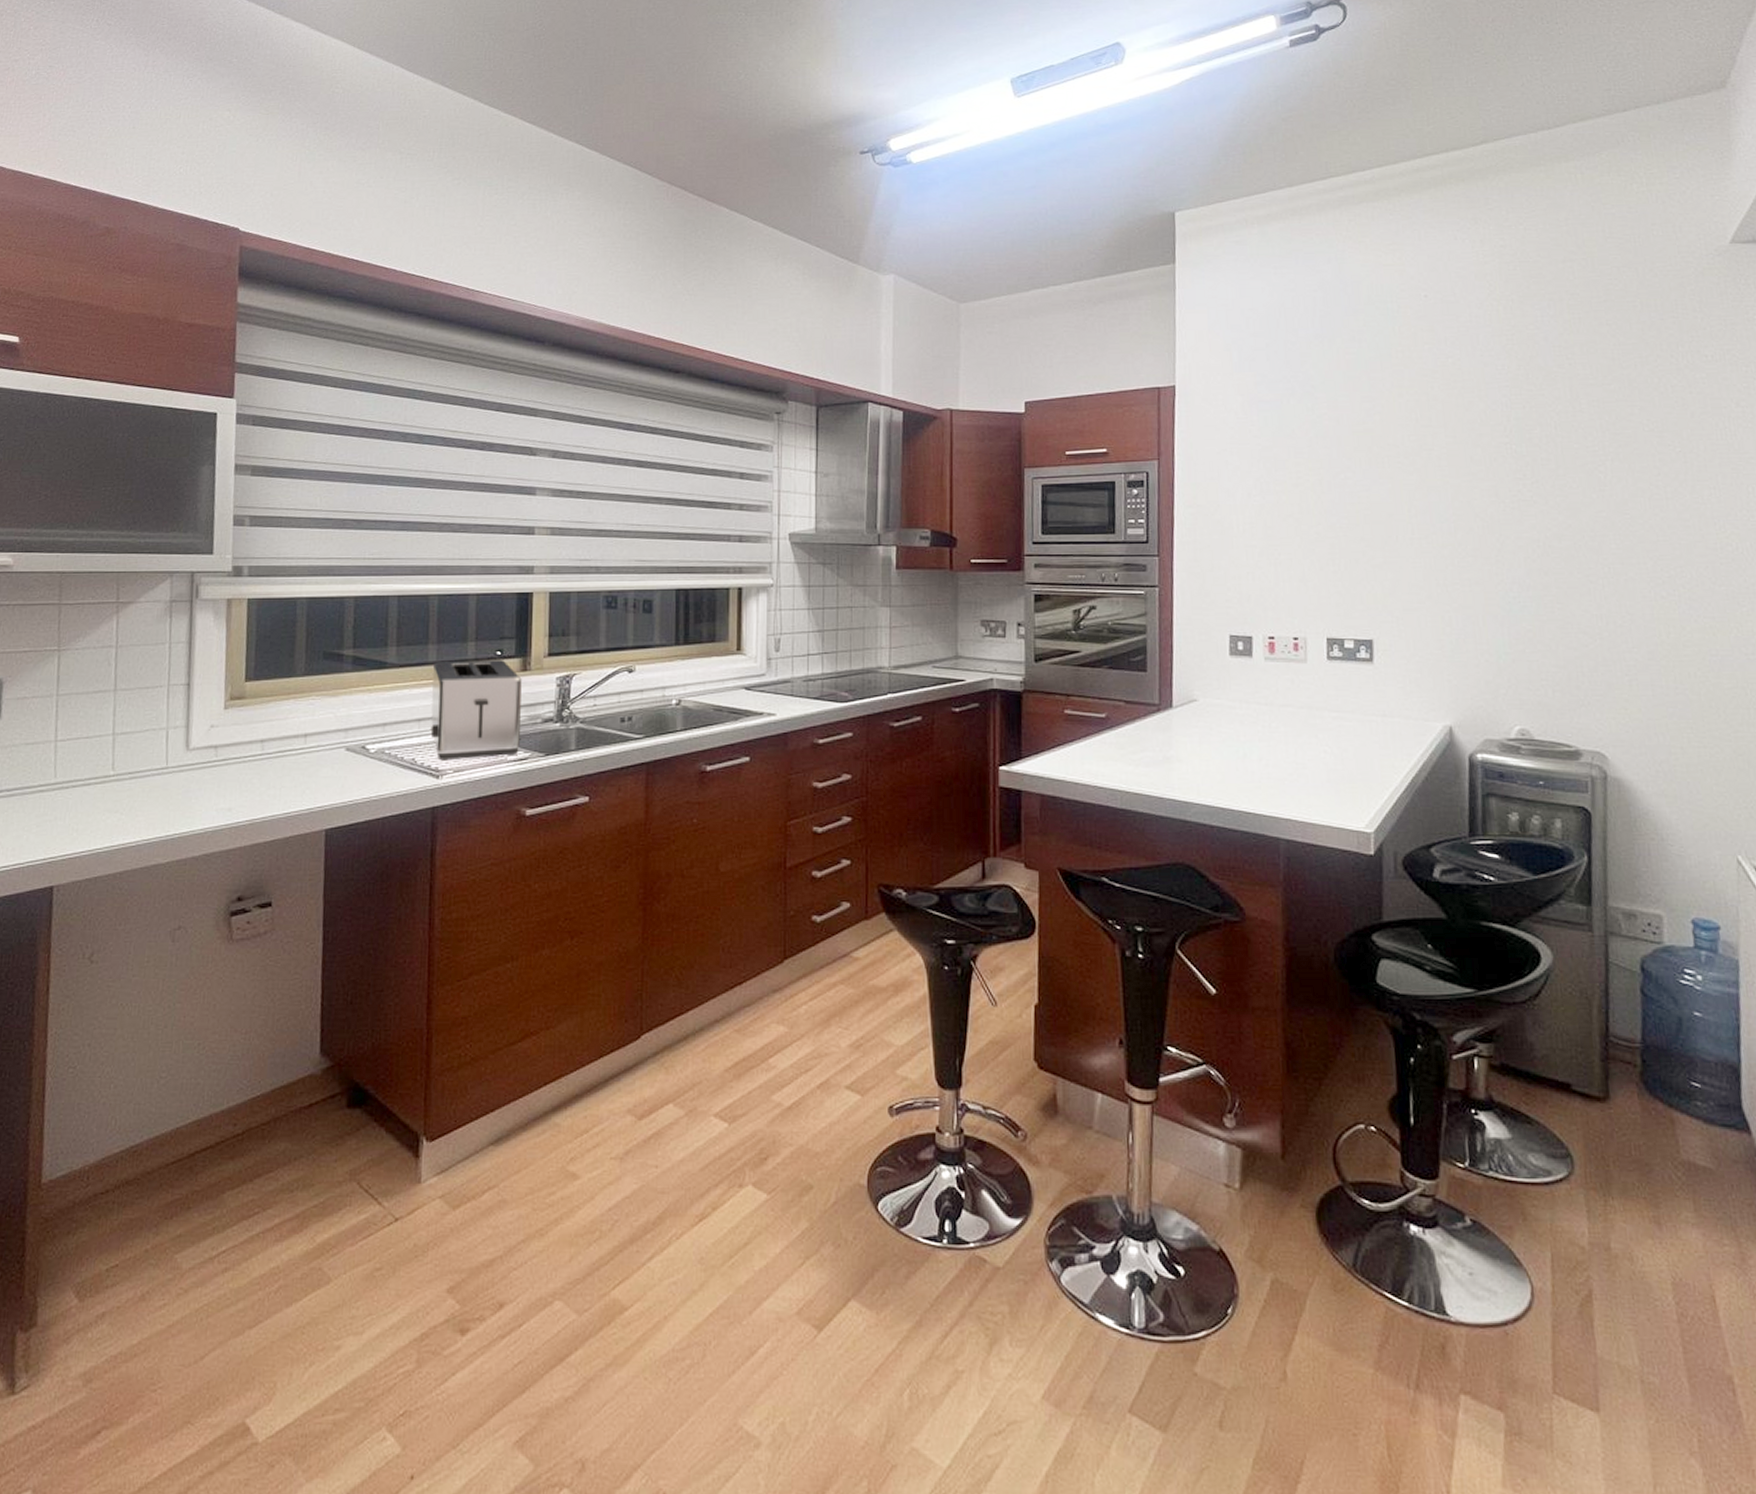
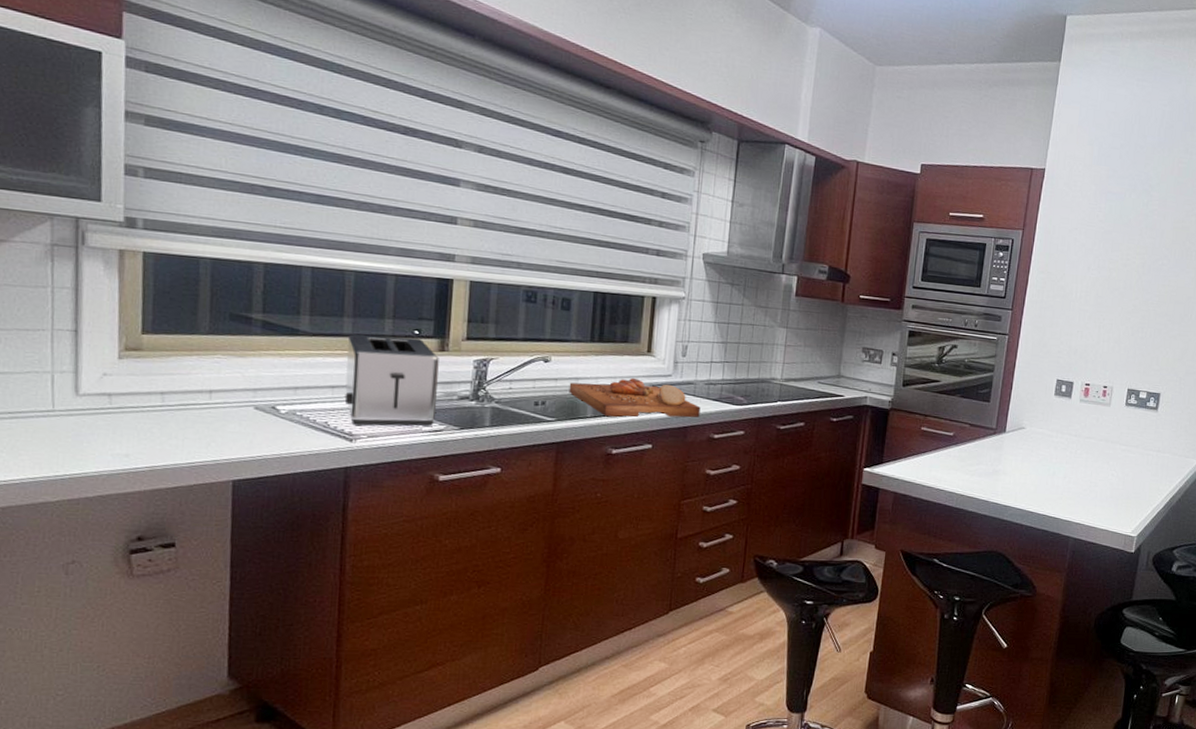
cutting board: none [656,681,800,729] -> present [569,377,701,418]

